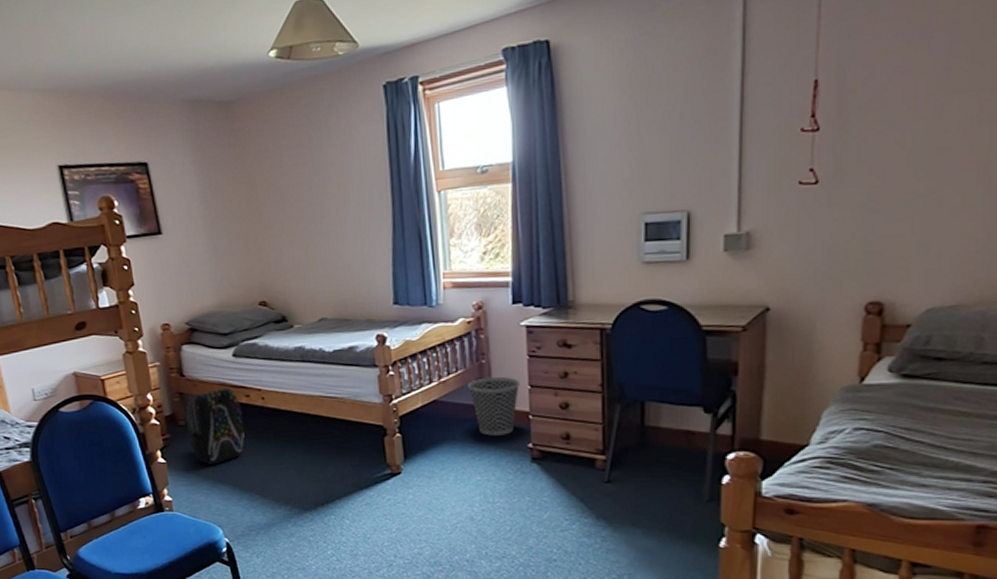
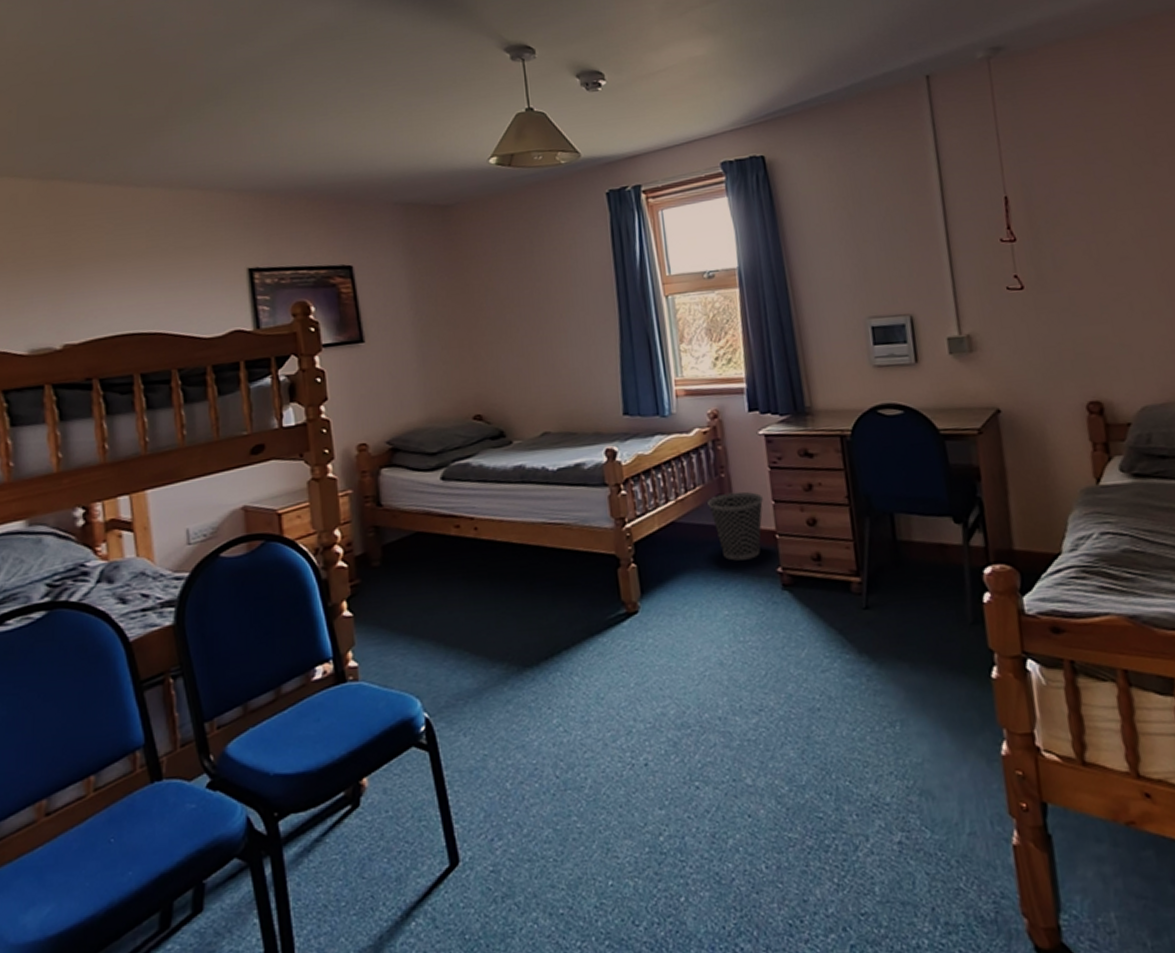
backpack: present [184,387,245,465] -> none [379,517,453,616]

